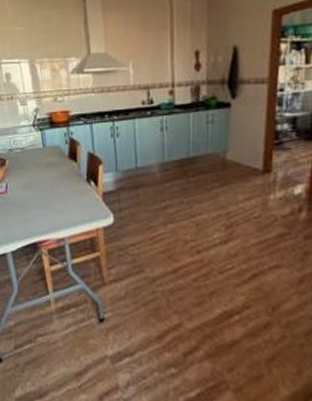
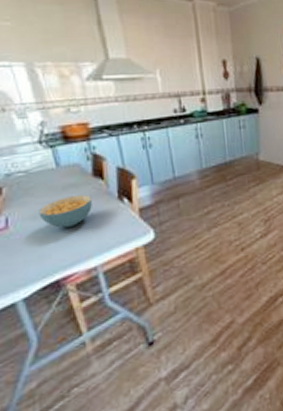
cereal bowl: none [27,174,66,199] -> present [38,195,92,228]

